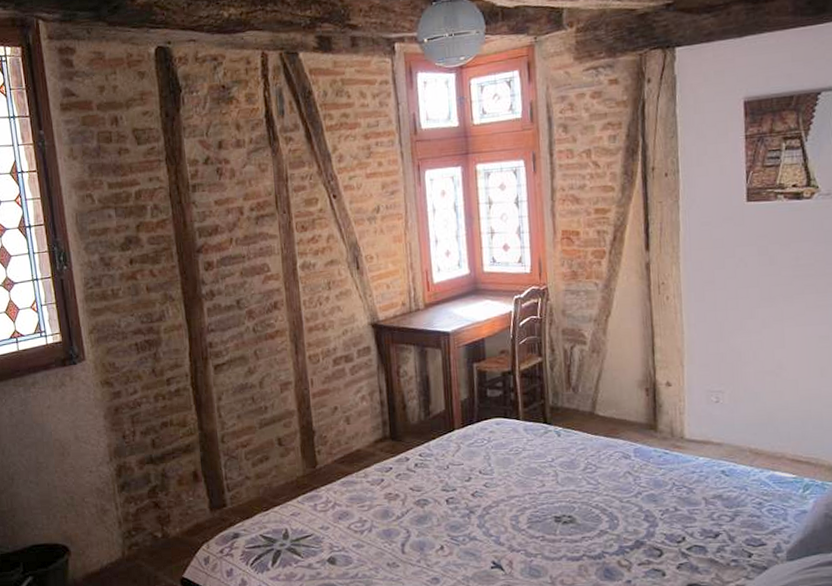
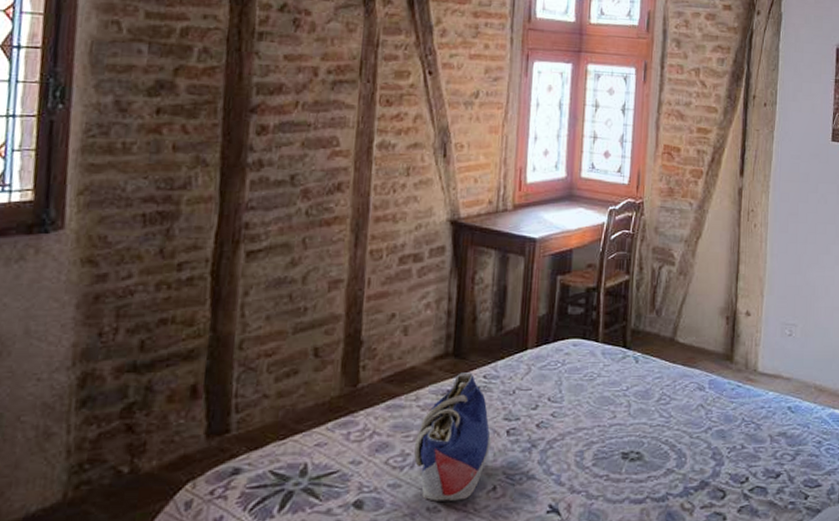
tote bag: none [370,452,434,558] -> present [414,372,492,501]

